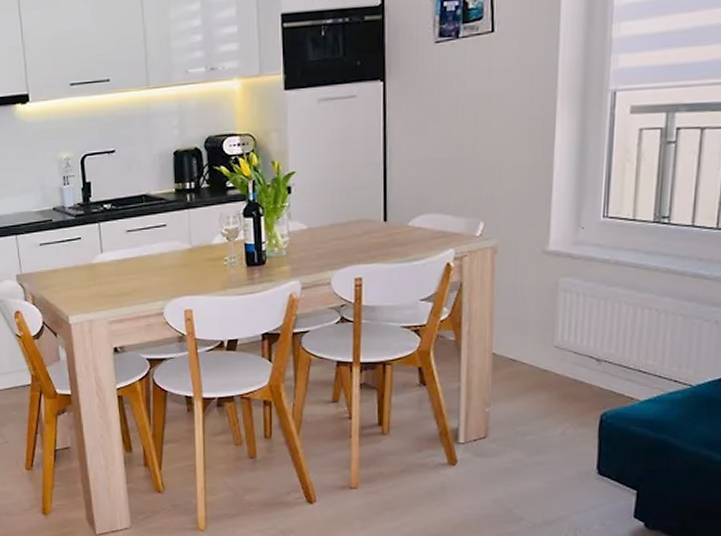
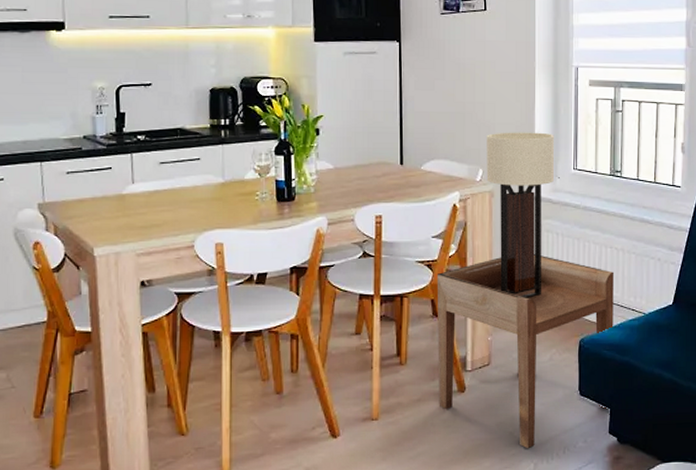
side table: none [425,317,651,528] -> present [436,254,614,449]
table lamp: none [488,175,580,367] -> present [486,132,555,298]

